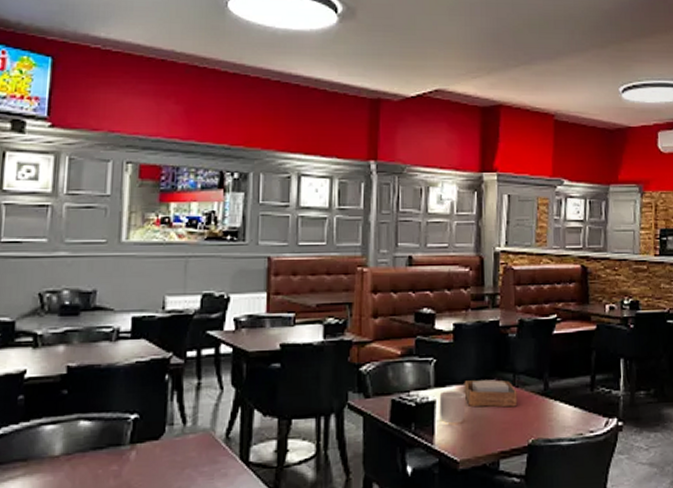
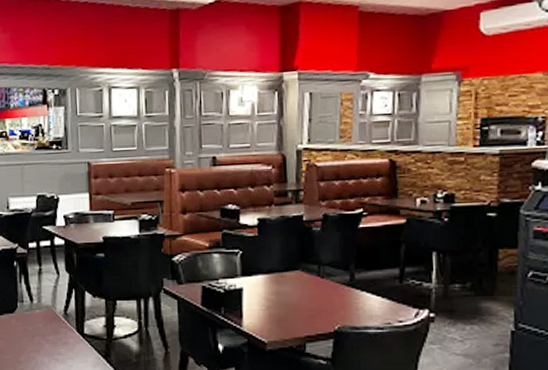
mug: present [439,390,467,424] -> none [246,279,273,309]
napkin holder: present [464,379,518,408] -> none [269,270,323,296]

